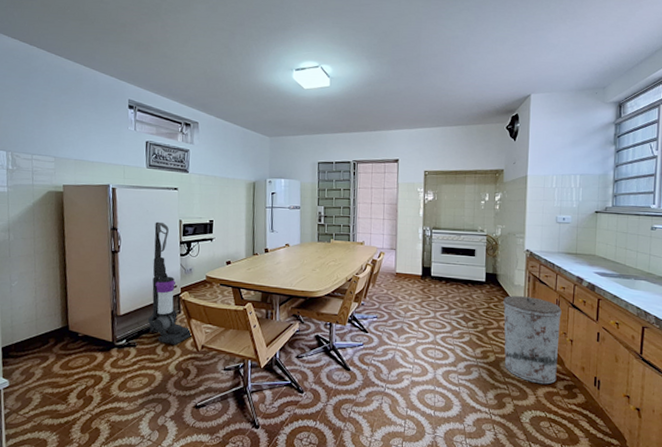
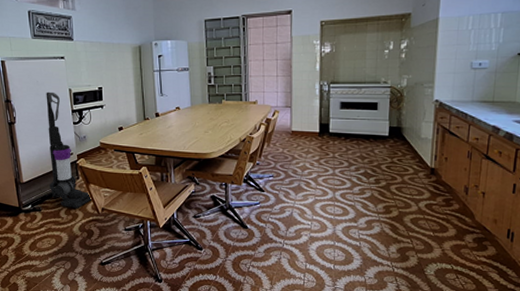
trash can: present [503,295,562,385] -> none [408,149,474,238]

